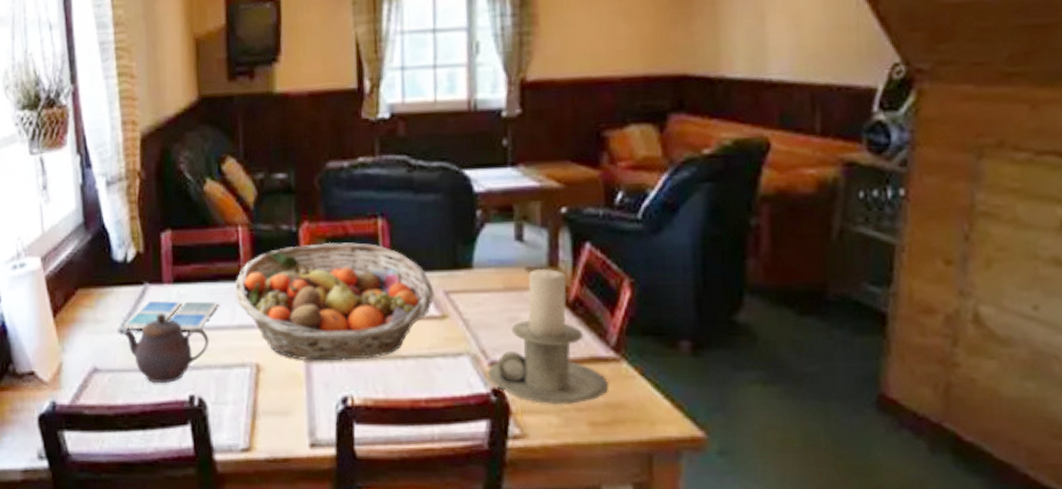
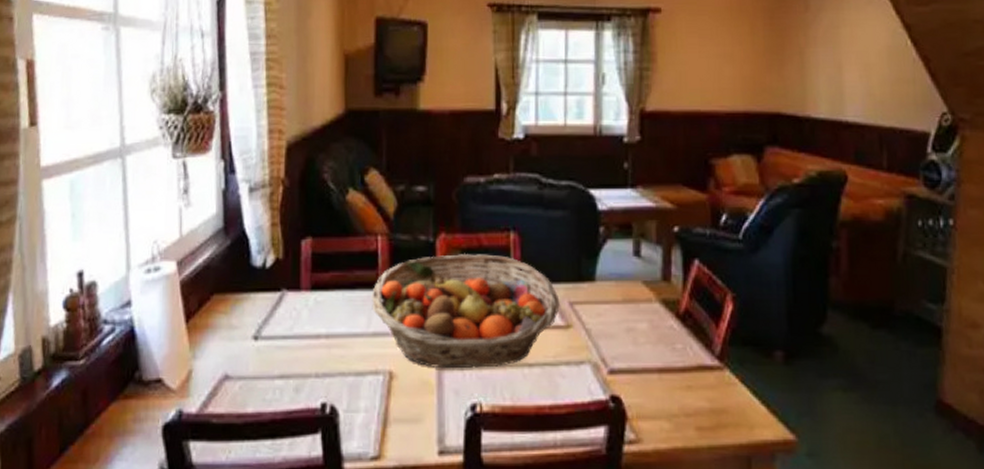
teapot: present [123,314,210,384] -> none [257,320,344,392]
drink coaster: present [124,300,218,331] -> none [259,306,354,339]
candle holder: present [487,268,610,406] -> none [606,282,715,411]

